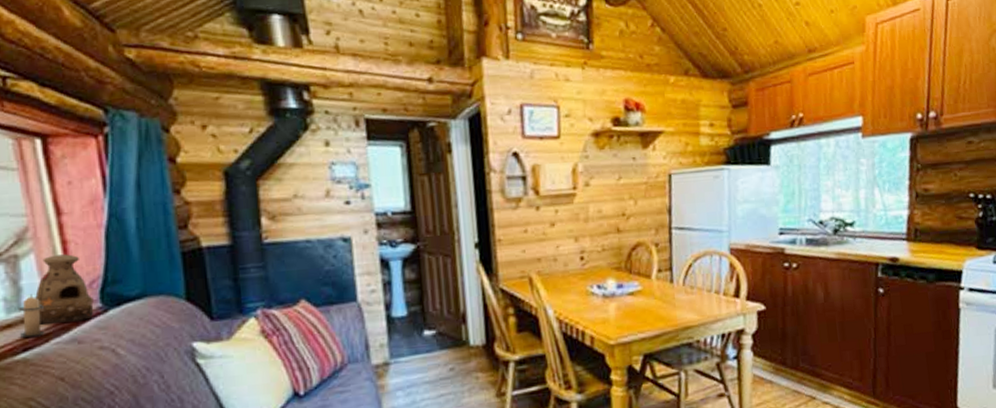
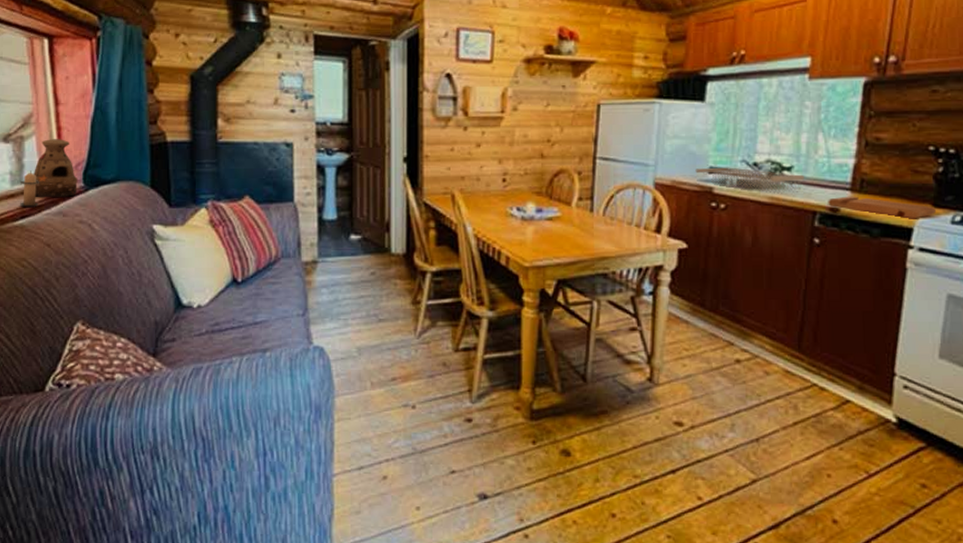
dish rack: none [767,227,866,249] -> present [695,167,804,194]
cutting board: none [888,245,980,263] -> present [828,196,936,219]

